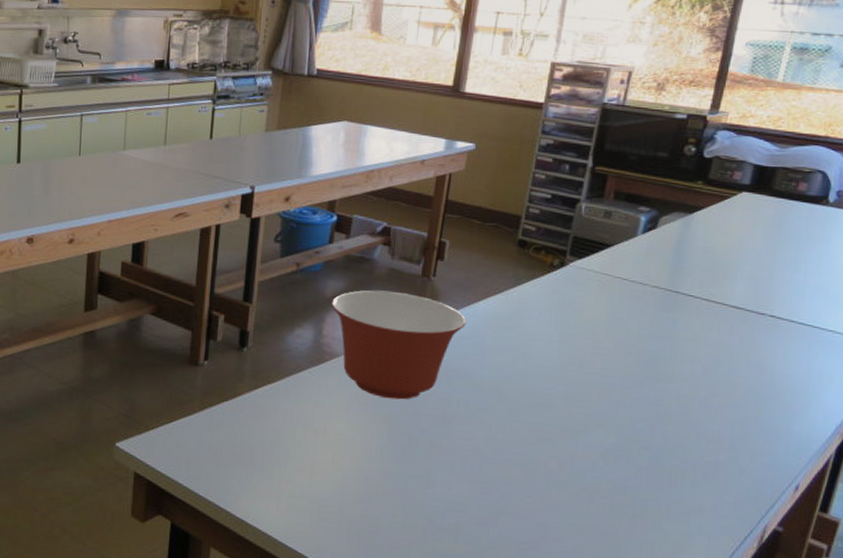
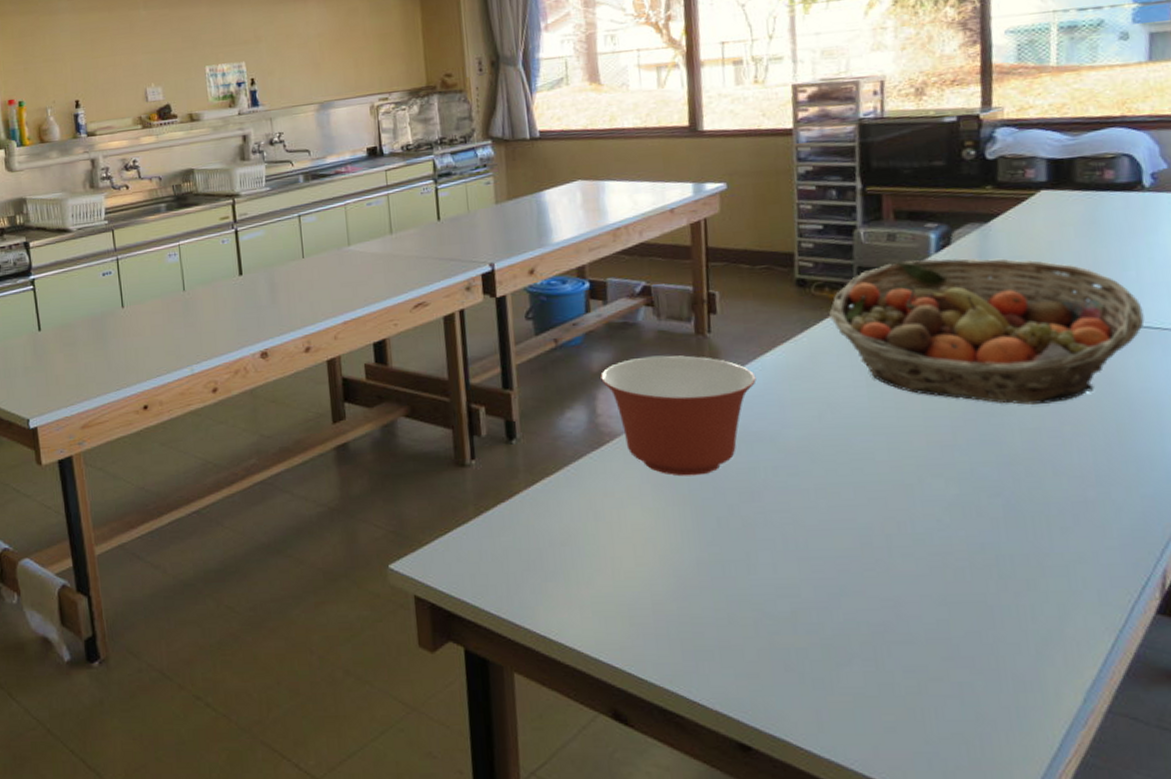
fruit basket: none [540,236,802,377] -> present [829,258,1145,405]

